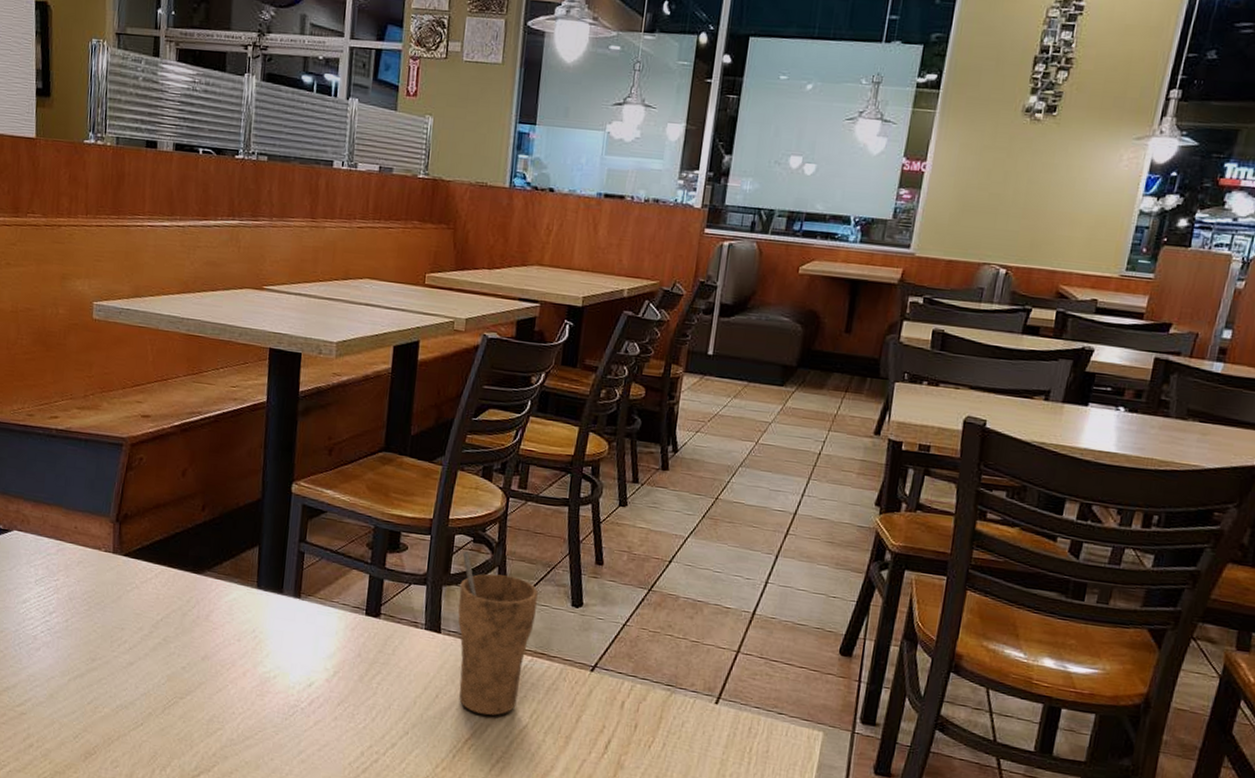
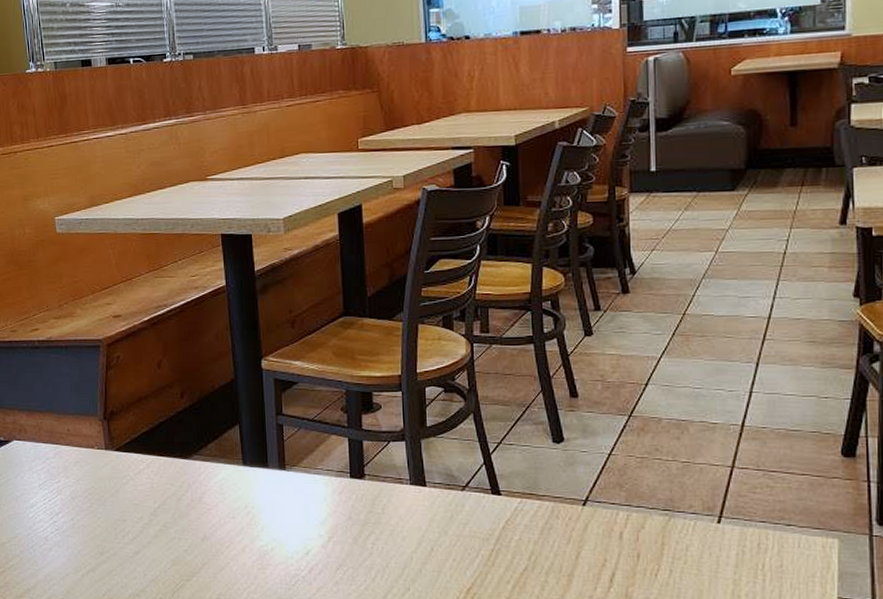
cup: present [457,551,539,716] -> none [435,402,518,563]

